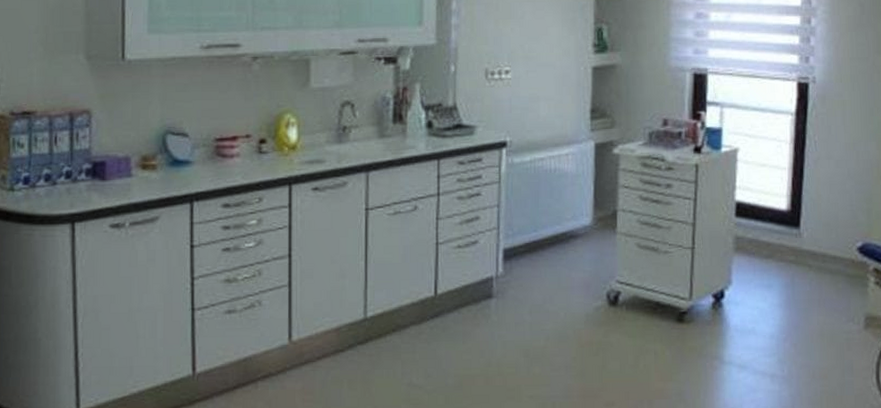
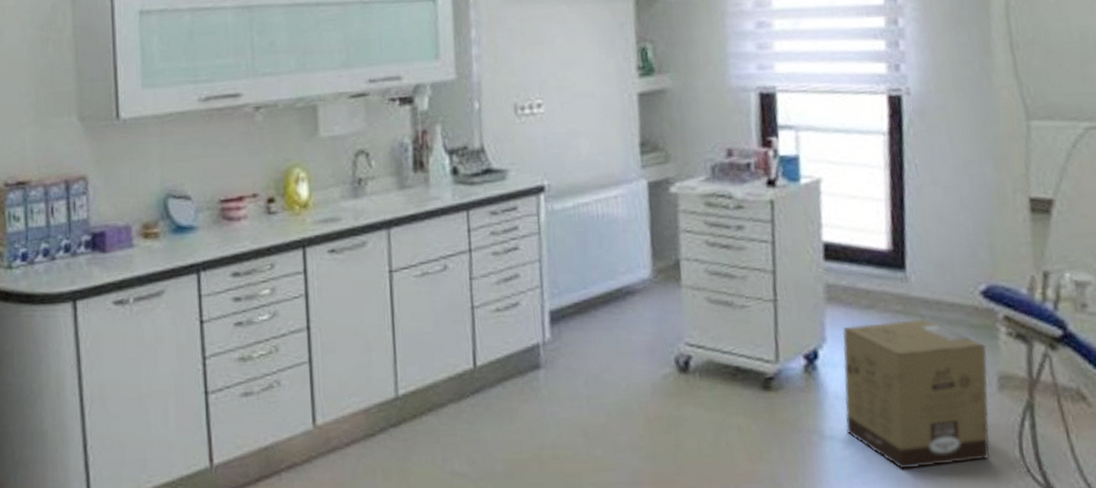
cardboard box: none [742,268,858,390] -> present [843,319,990,469]

